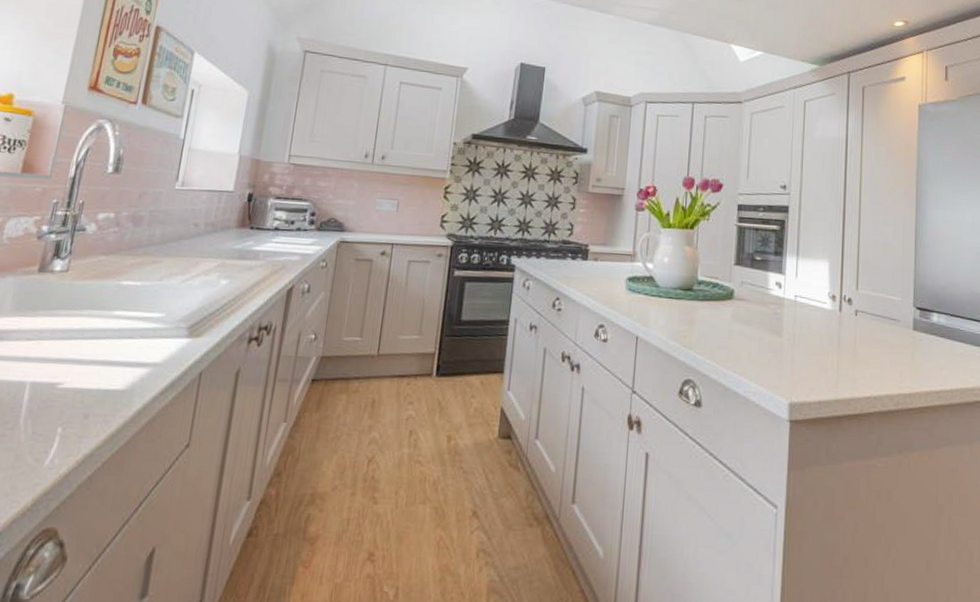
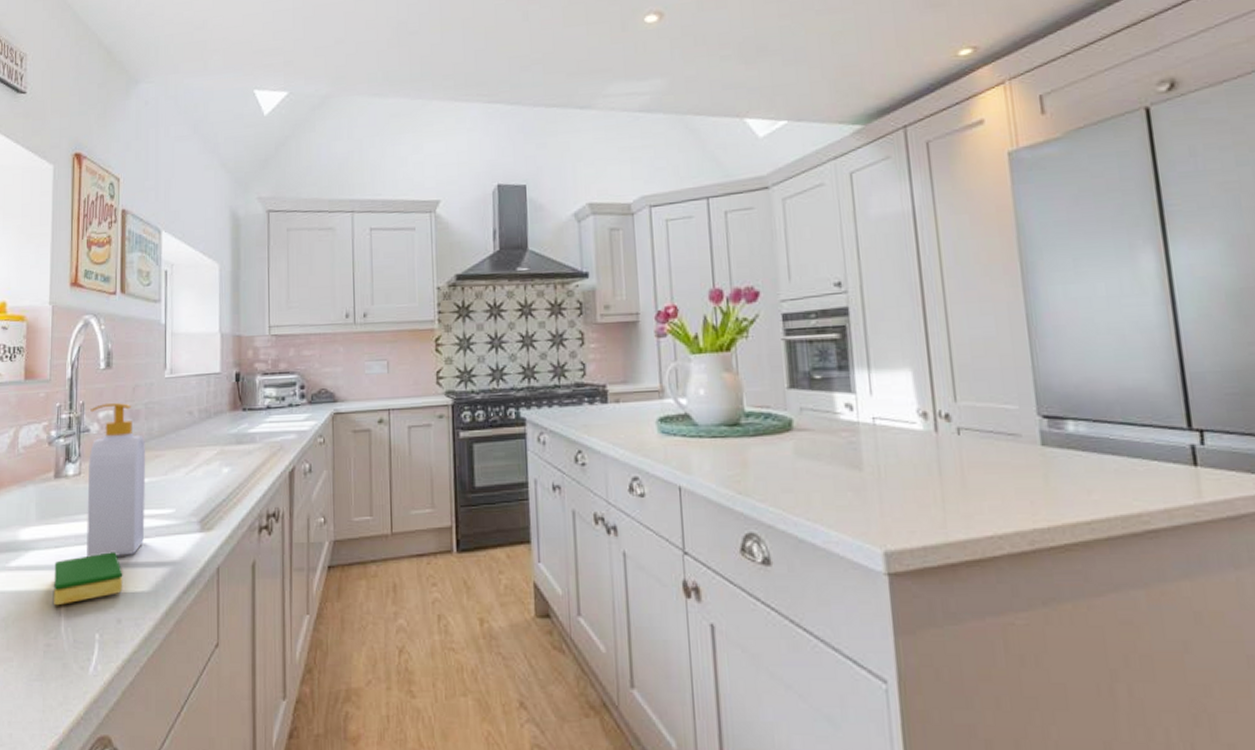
dish sponge: none [16,349,99,398] -> present [54,552,123,606]
soap bottle: none [61,206,144,354] -> present [86,403,146,557]

